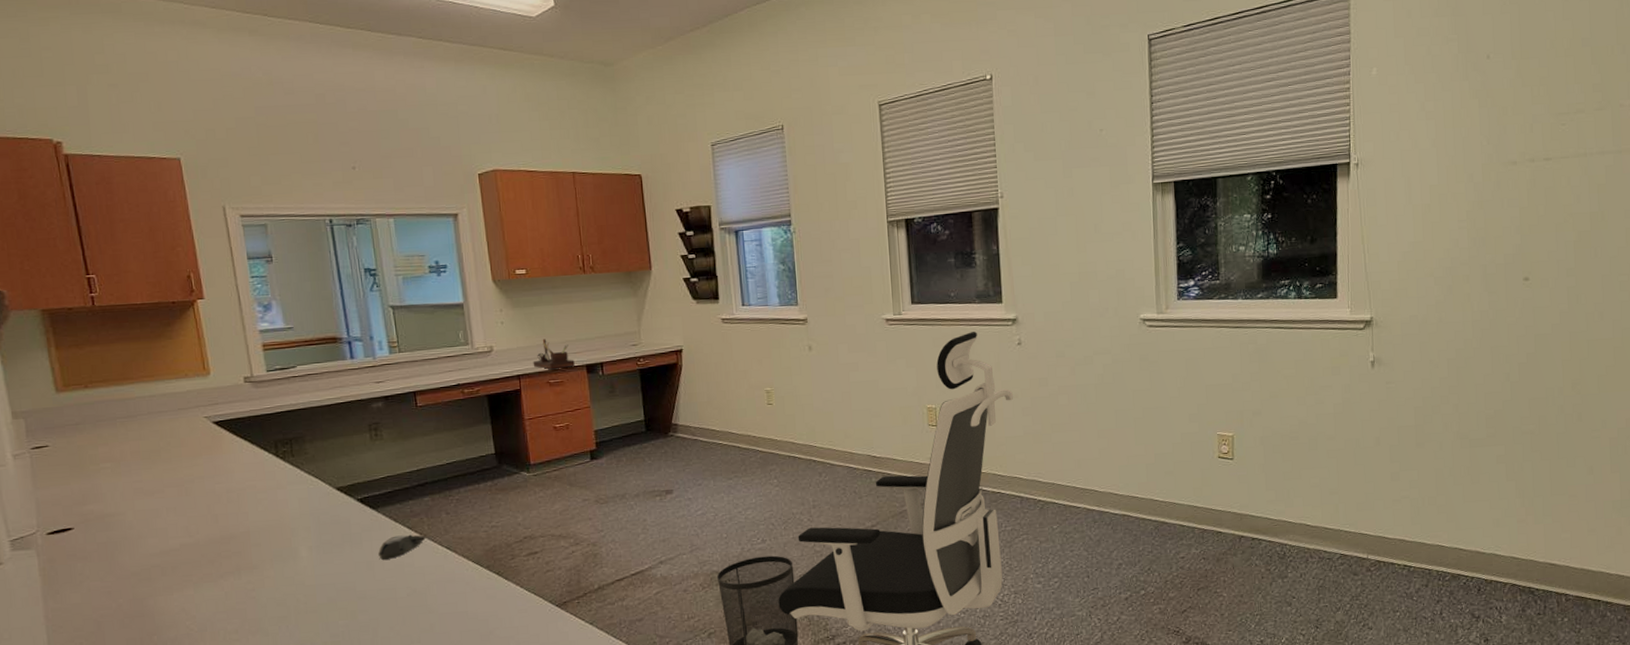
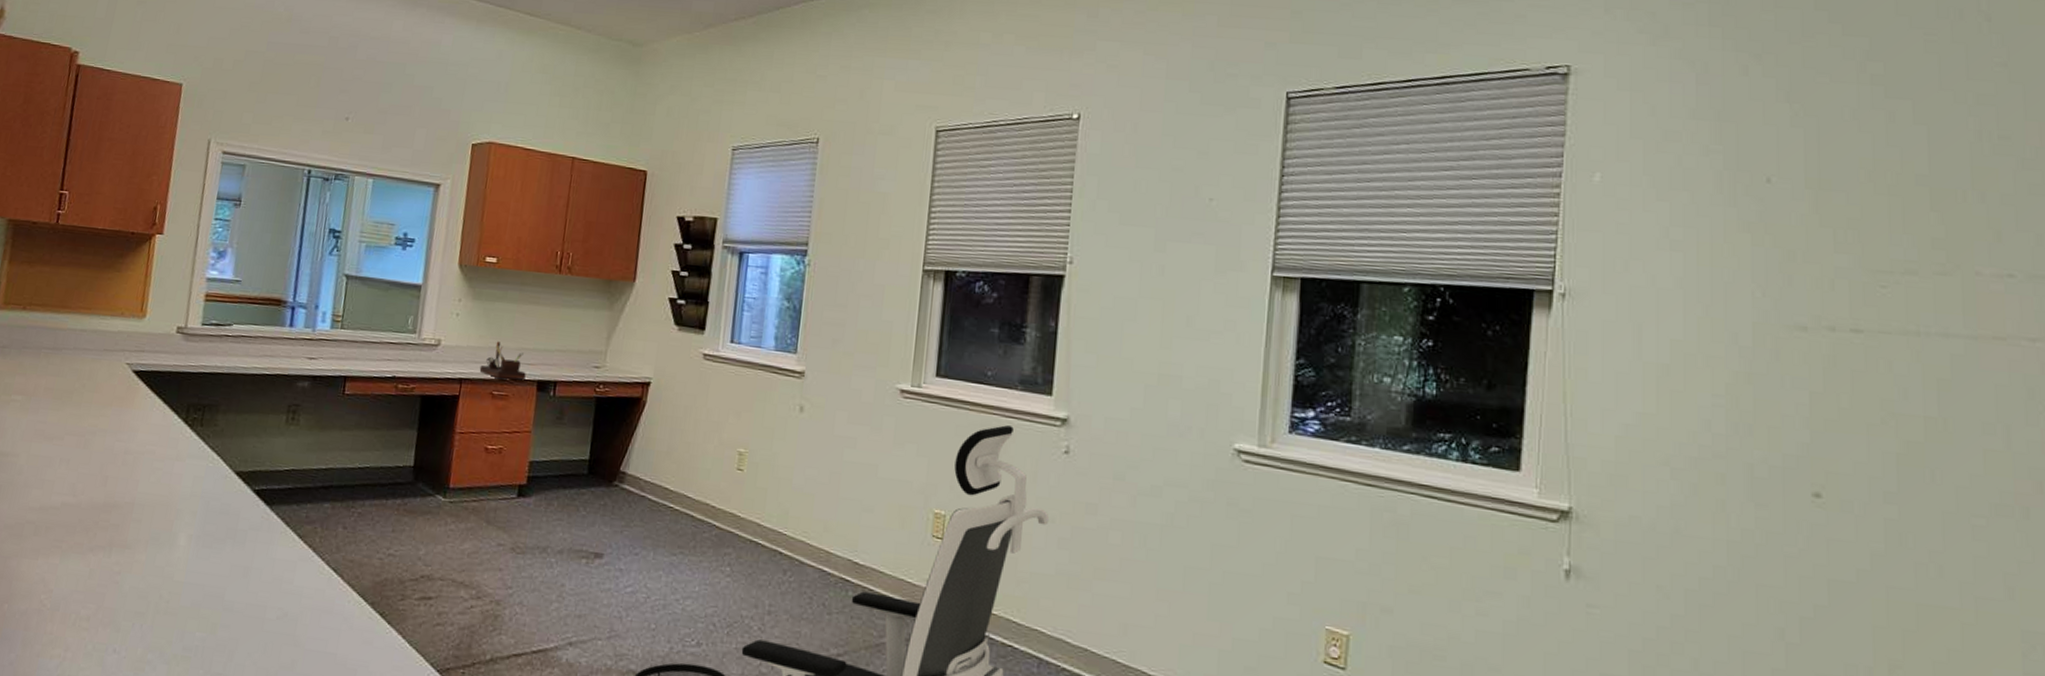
computer mouse: present [378,534,426,560] -> none [258,542,315,570]

